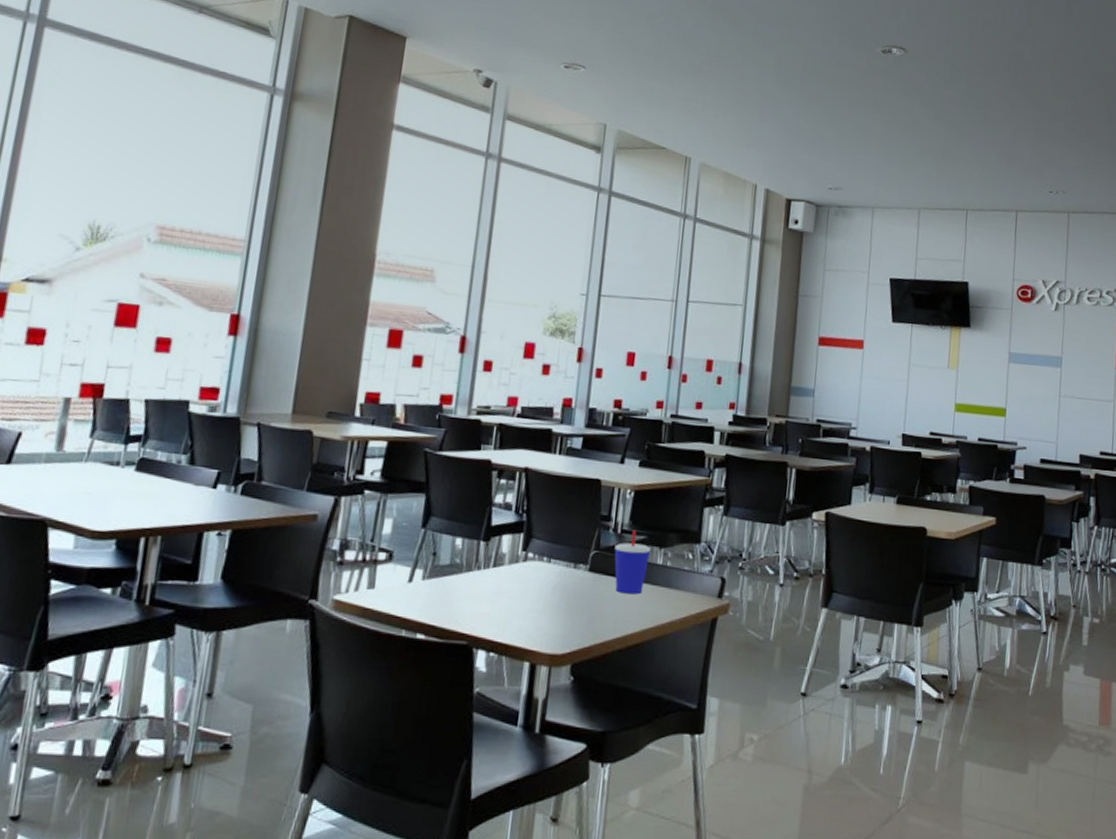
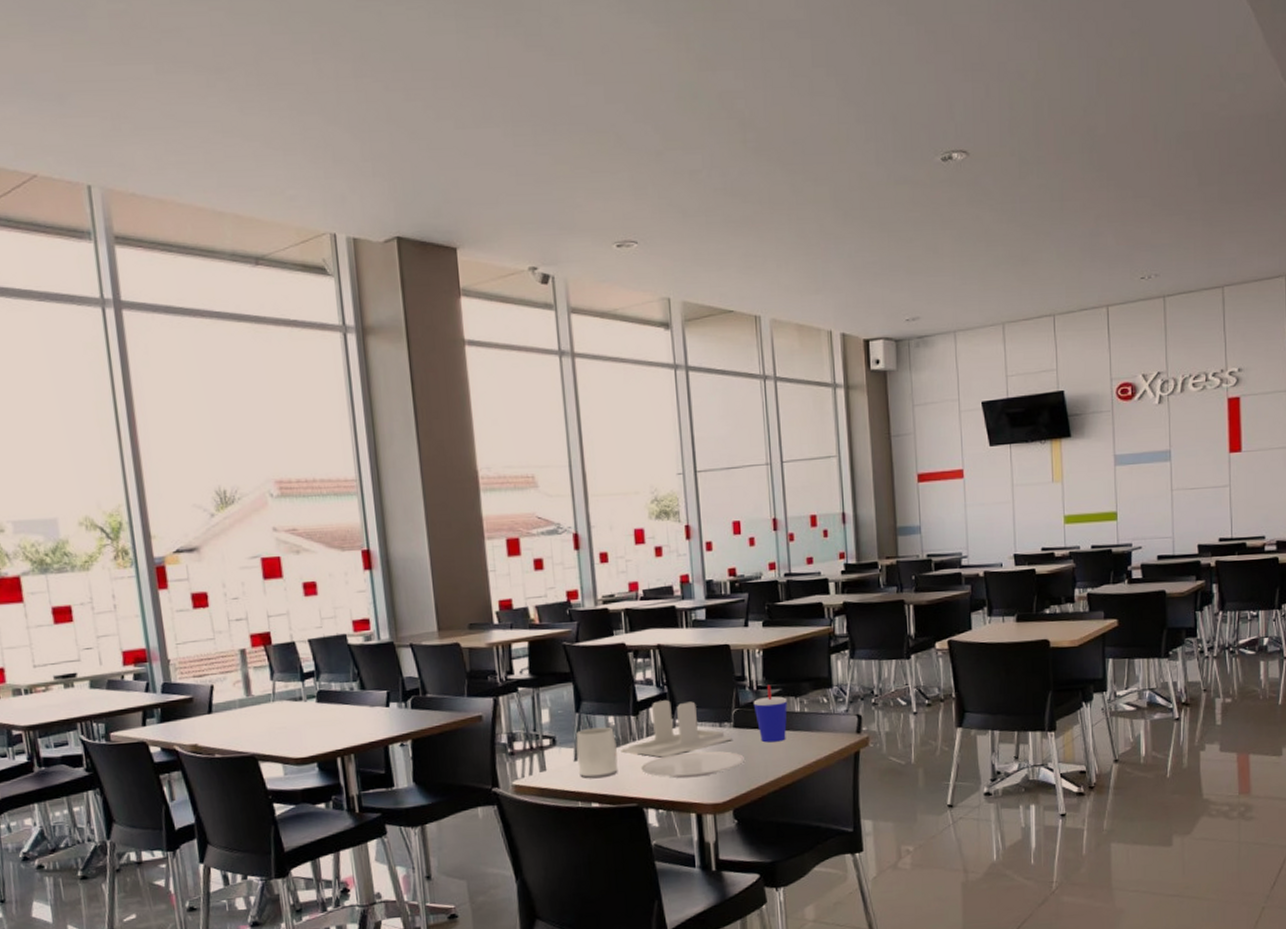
mug: none [410,547,460,607] -> present [575,726,618,779]
napkin holder: none [462,529,585,594] -> present [621,700,732,758]
plate: none [480,591,595,622] -> present [641,751,746,778]

